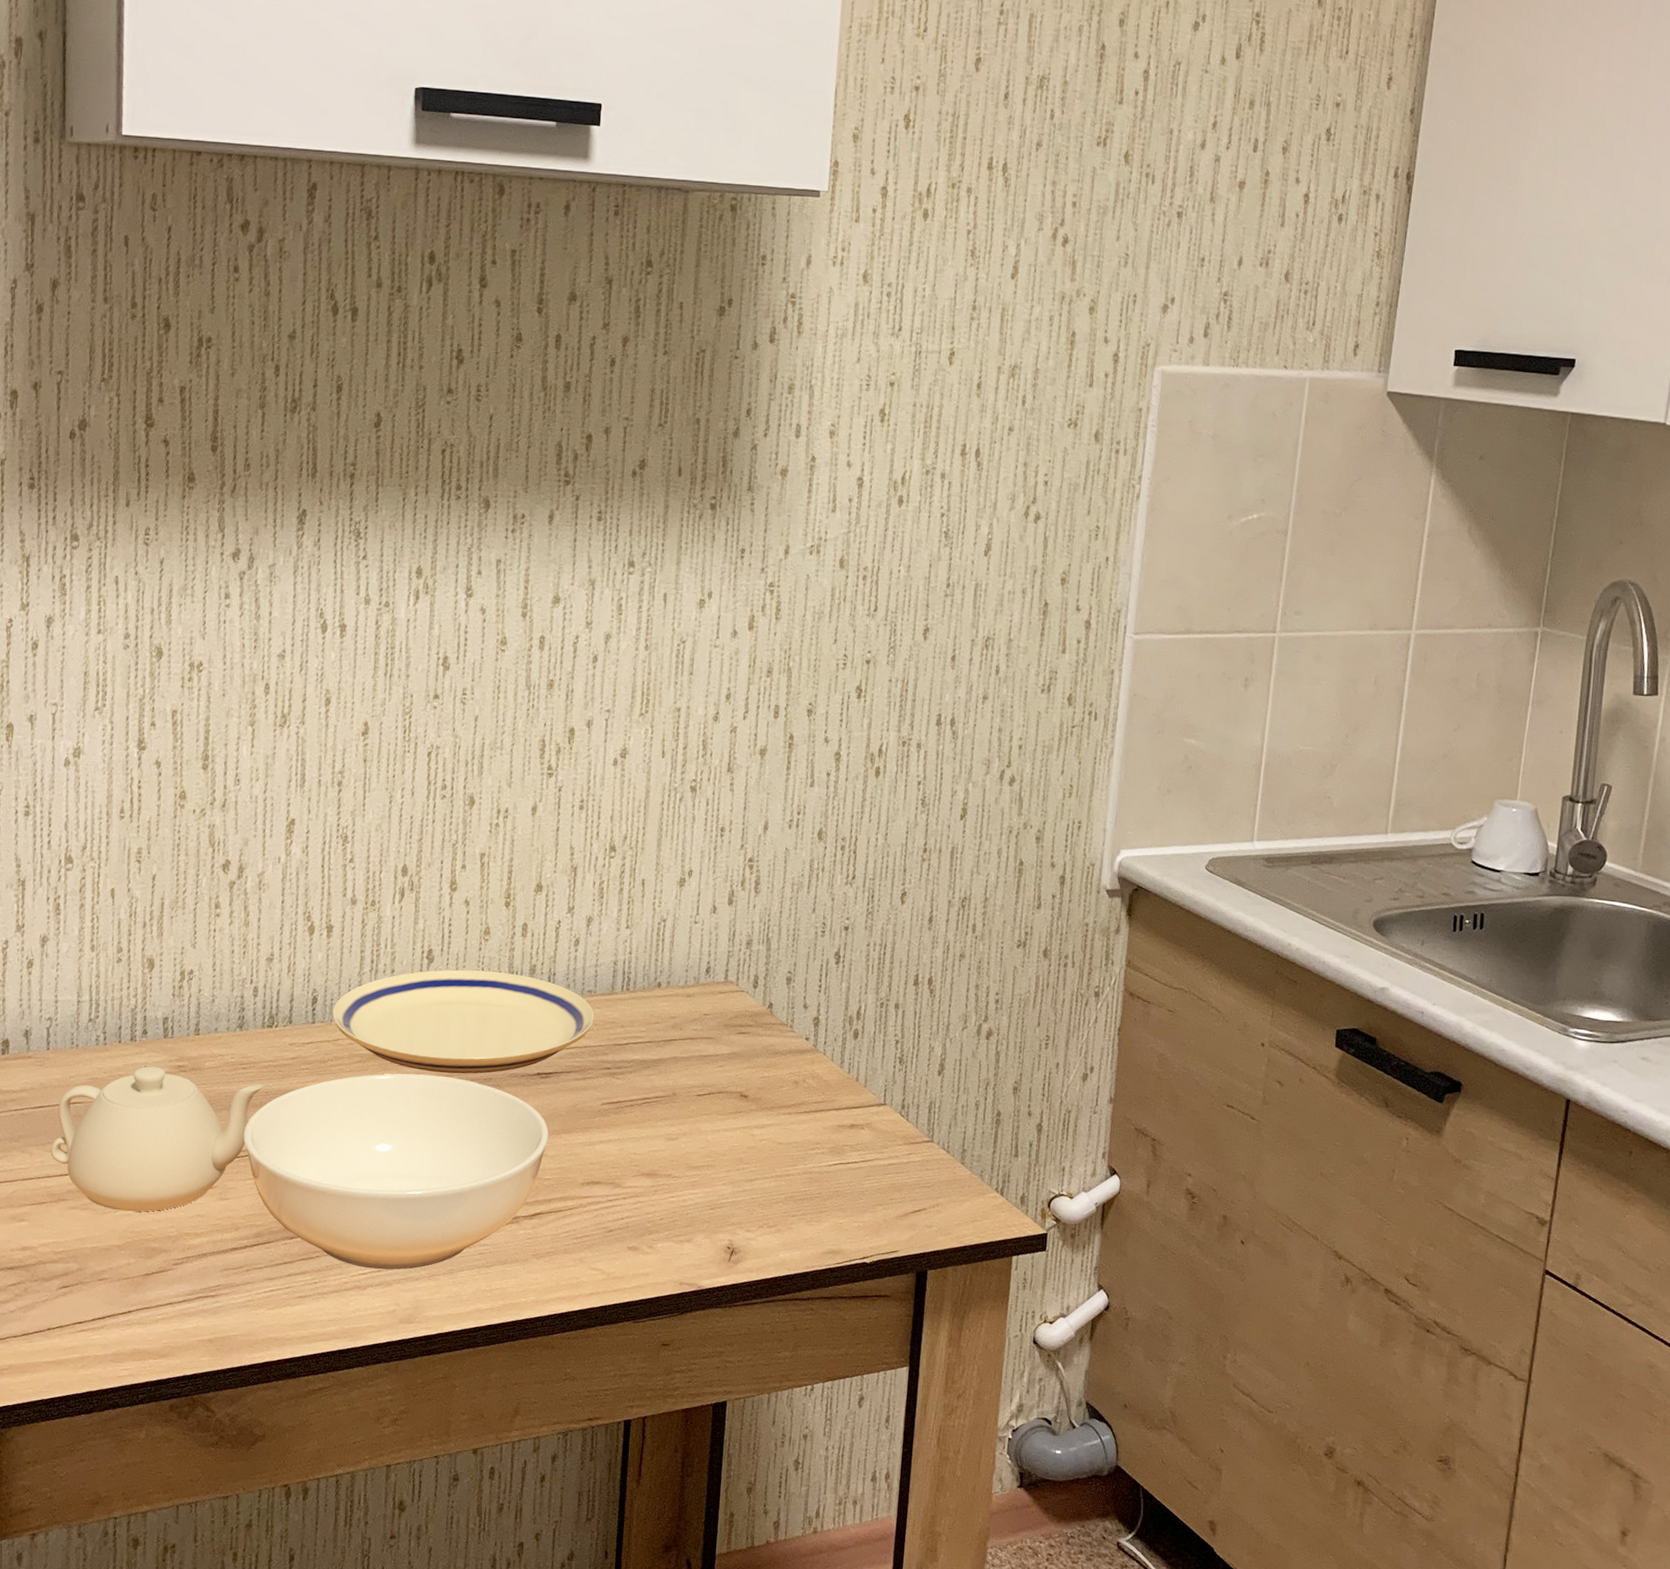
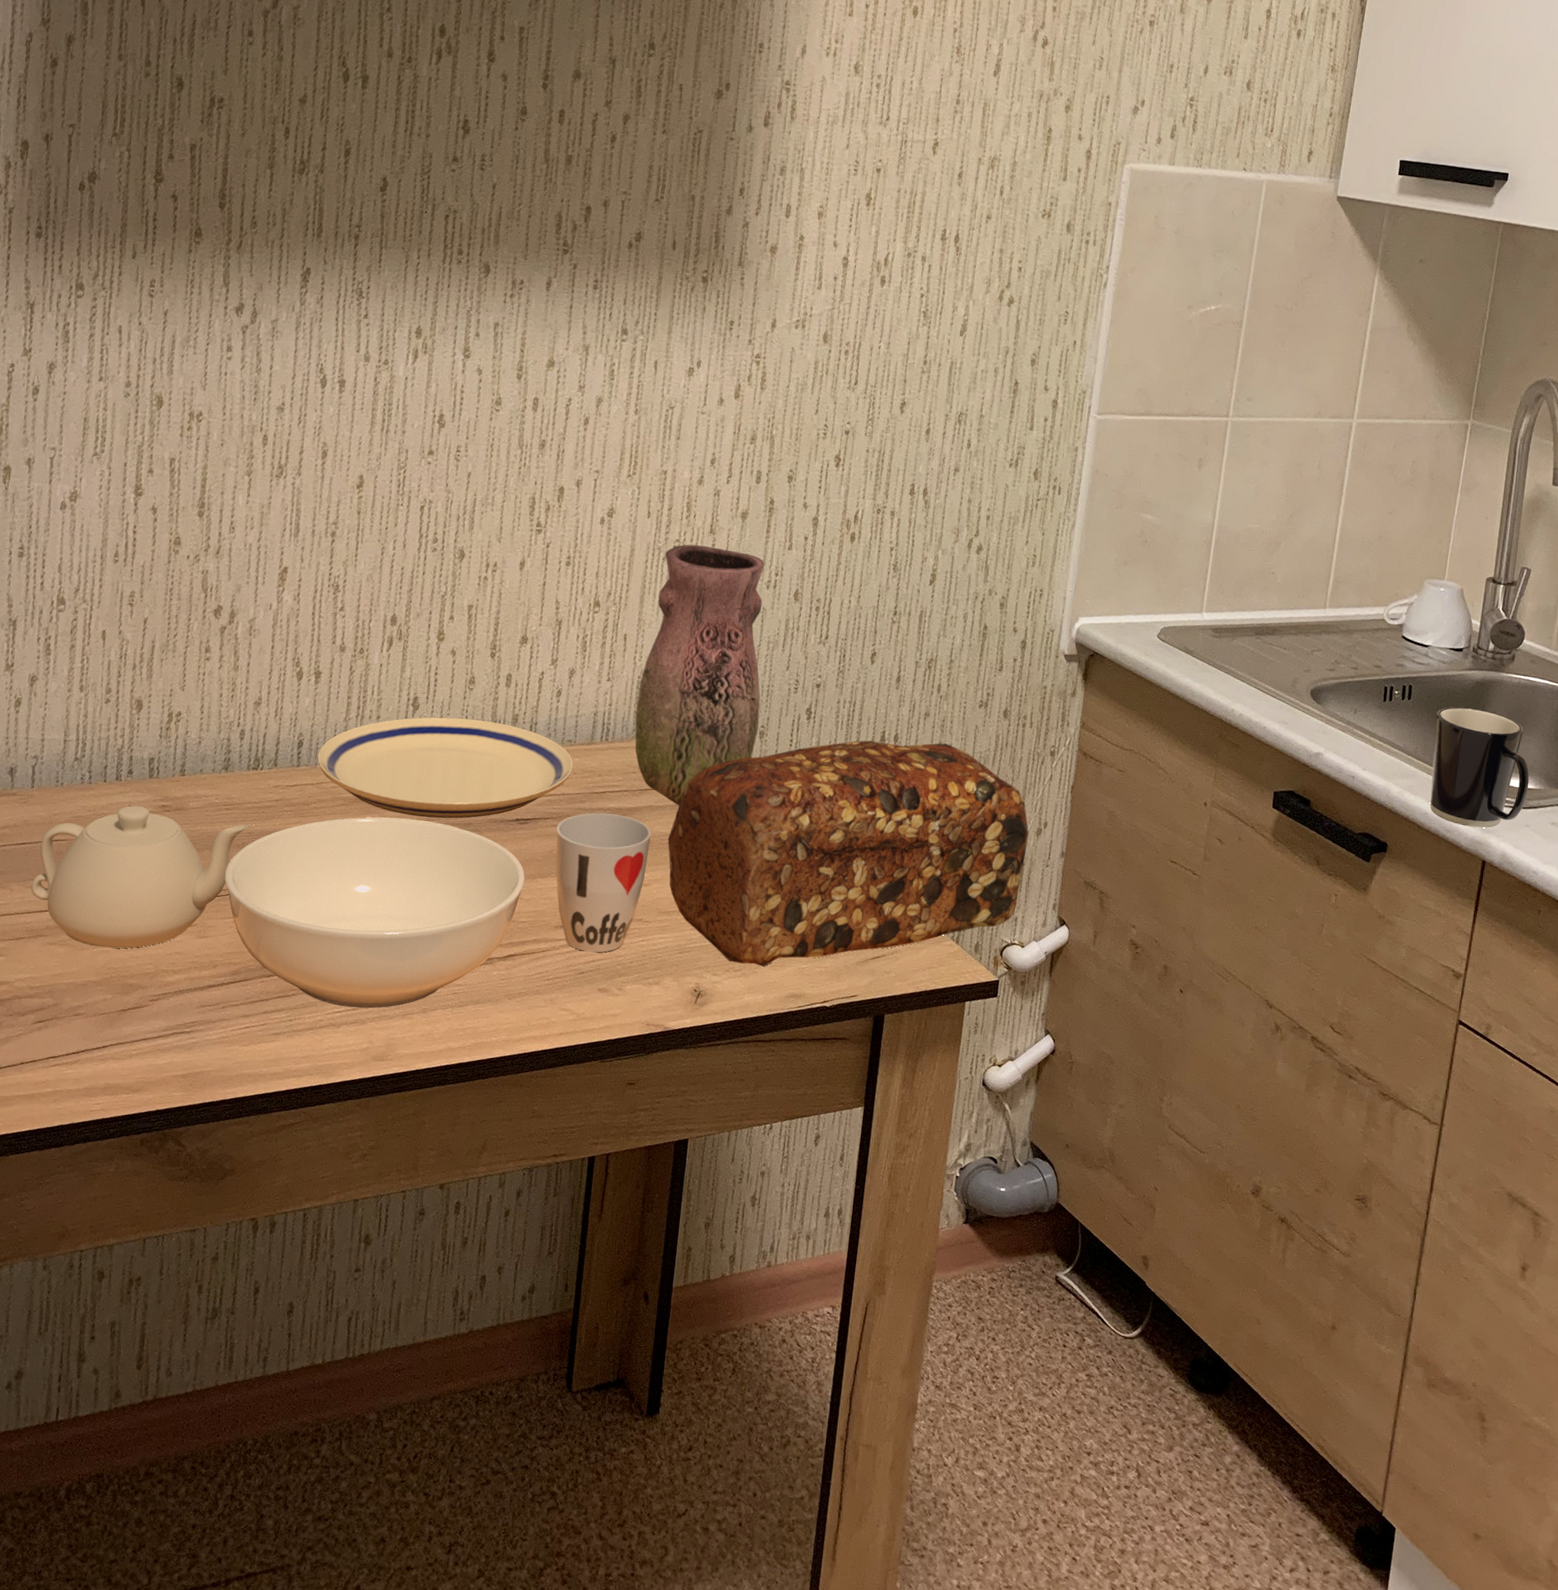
cup: none [579,1065,678,1210] -> present [555,812,652,953]
vase: none [656,784,786,1056] -> present [635,544,765,806]
bread loaf: none [694,984,1075,1222] -> present [667,740,1030,967]
mug: none [1507,935,1616,1065] -> present [1429,706,1530,828]

